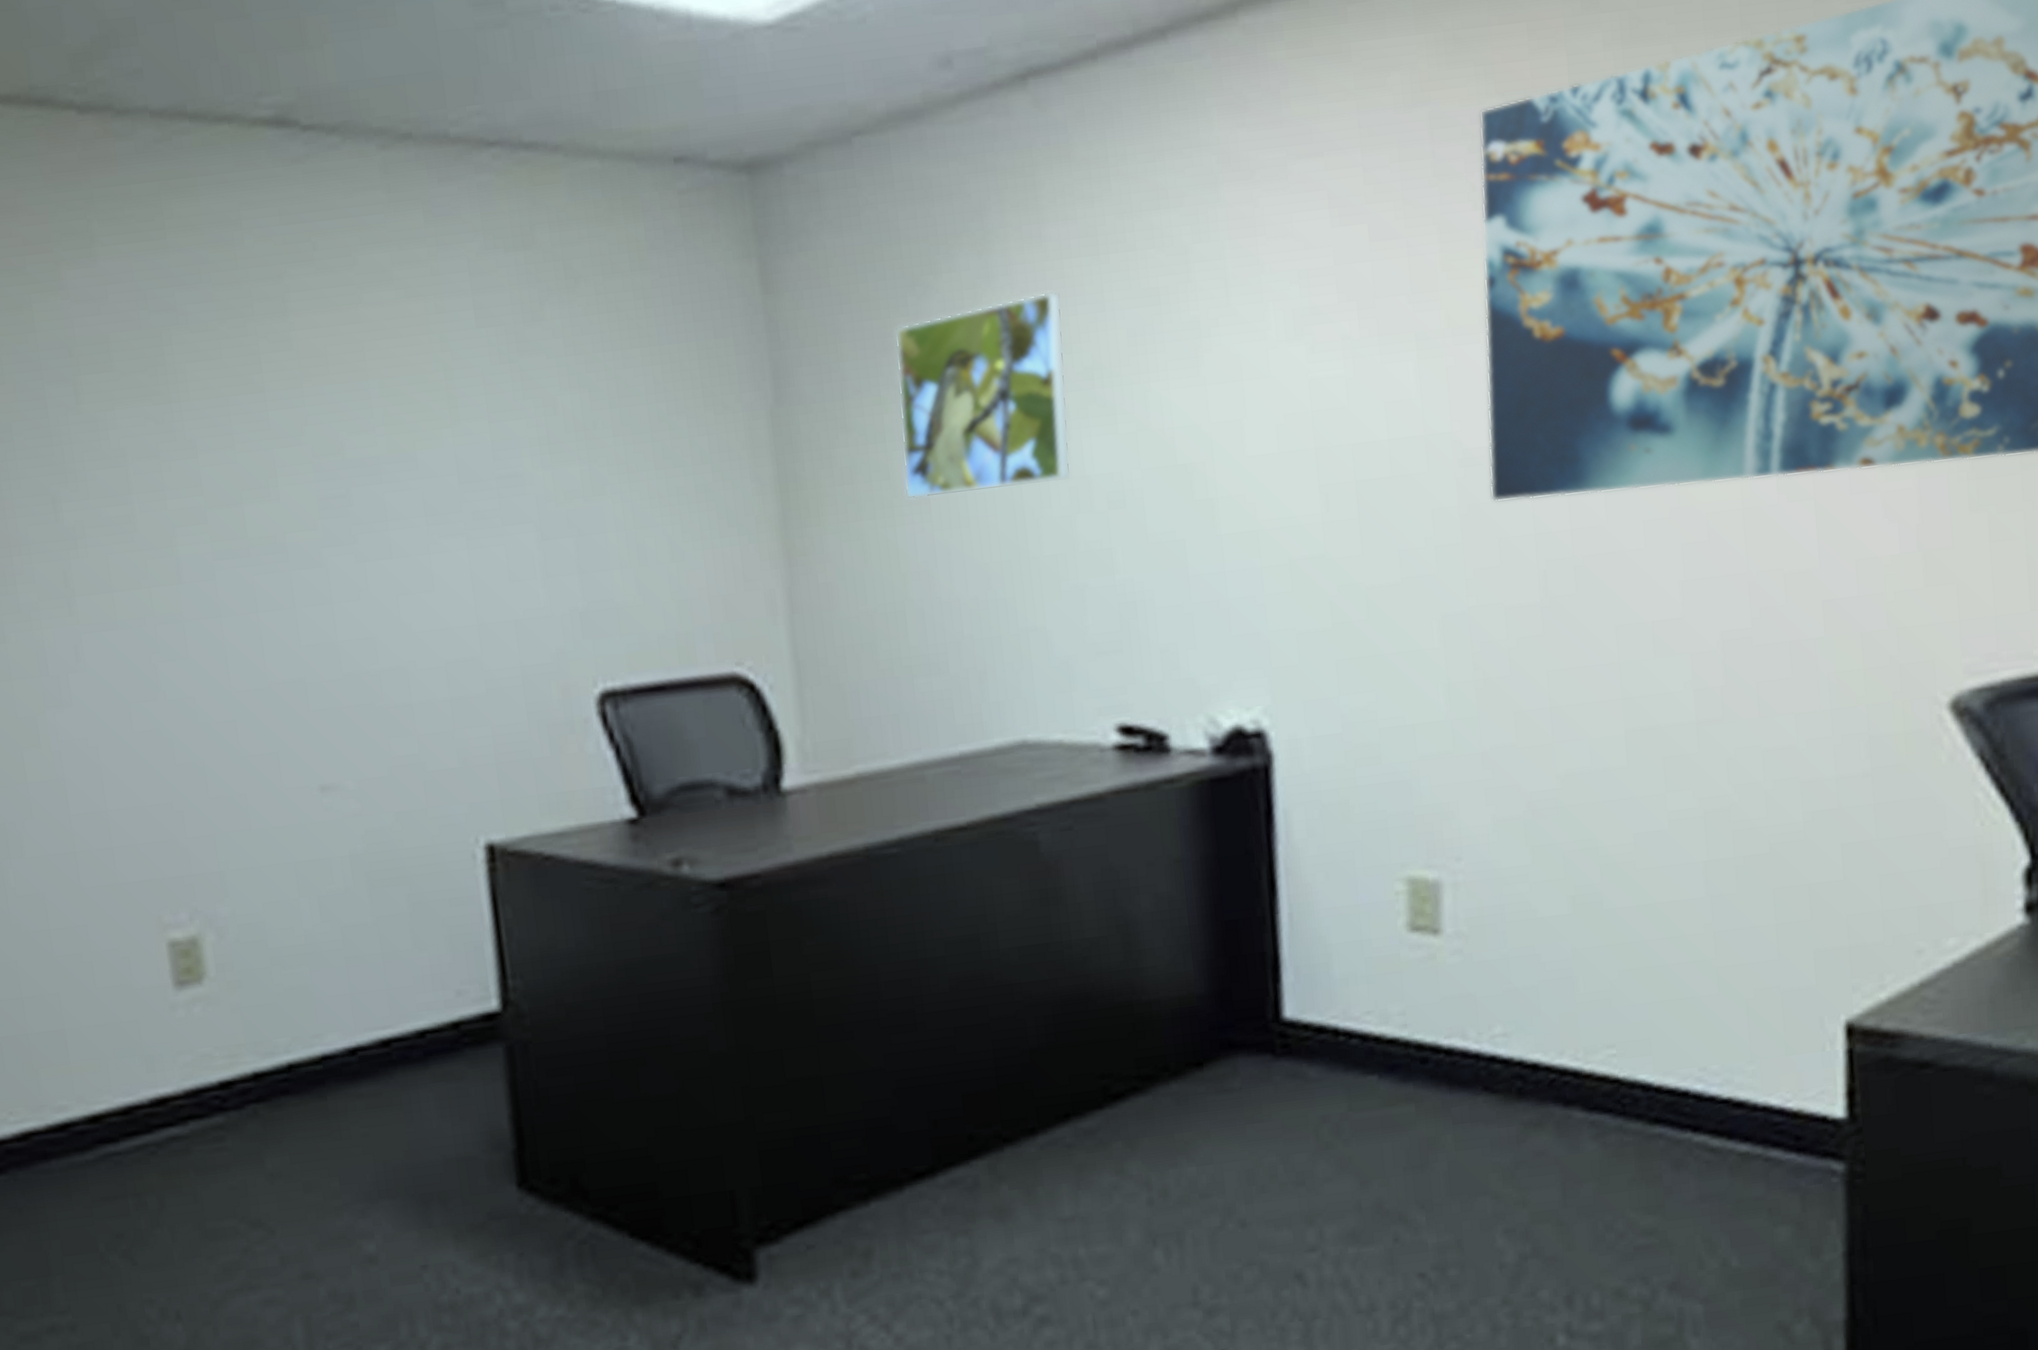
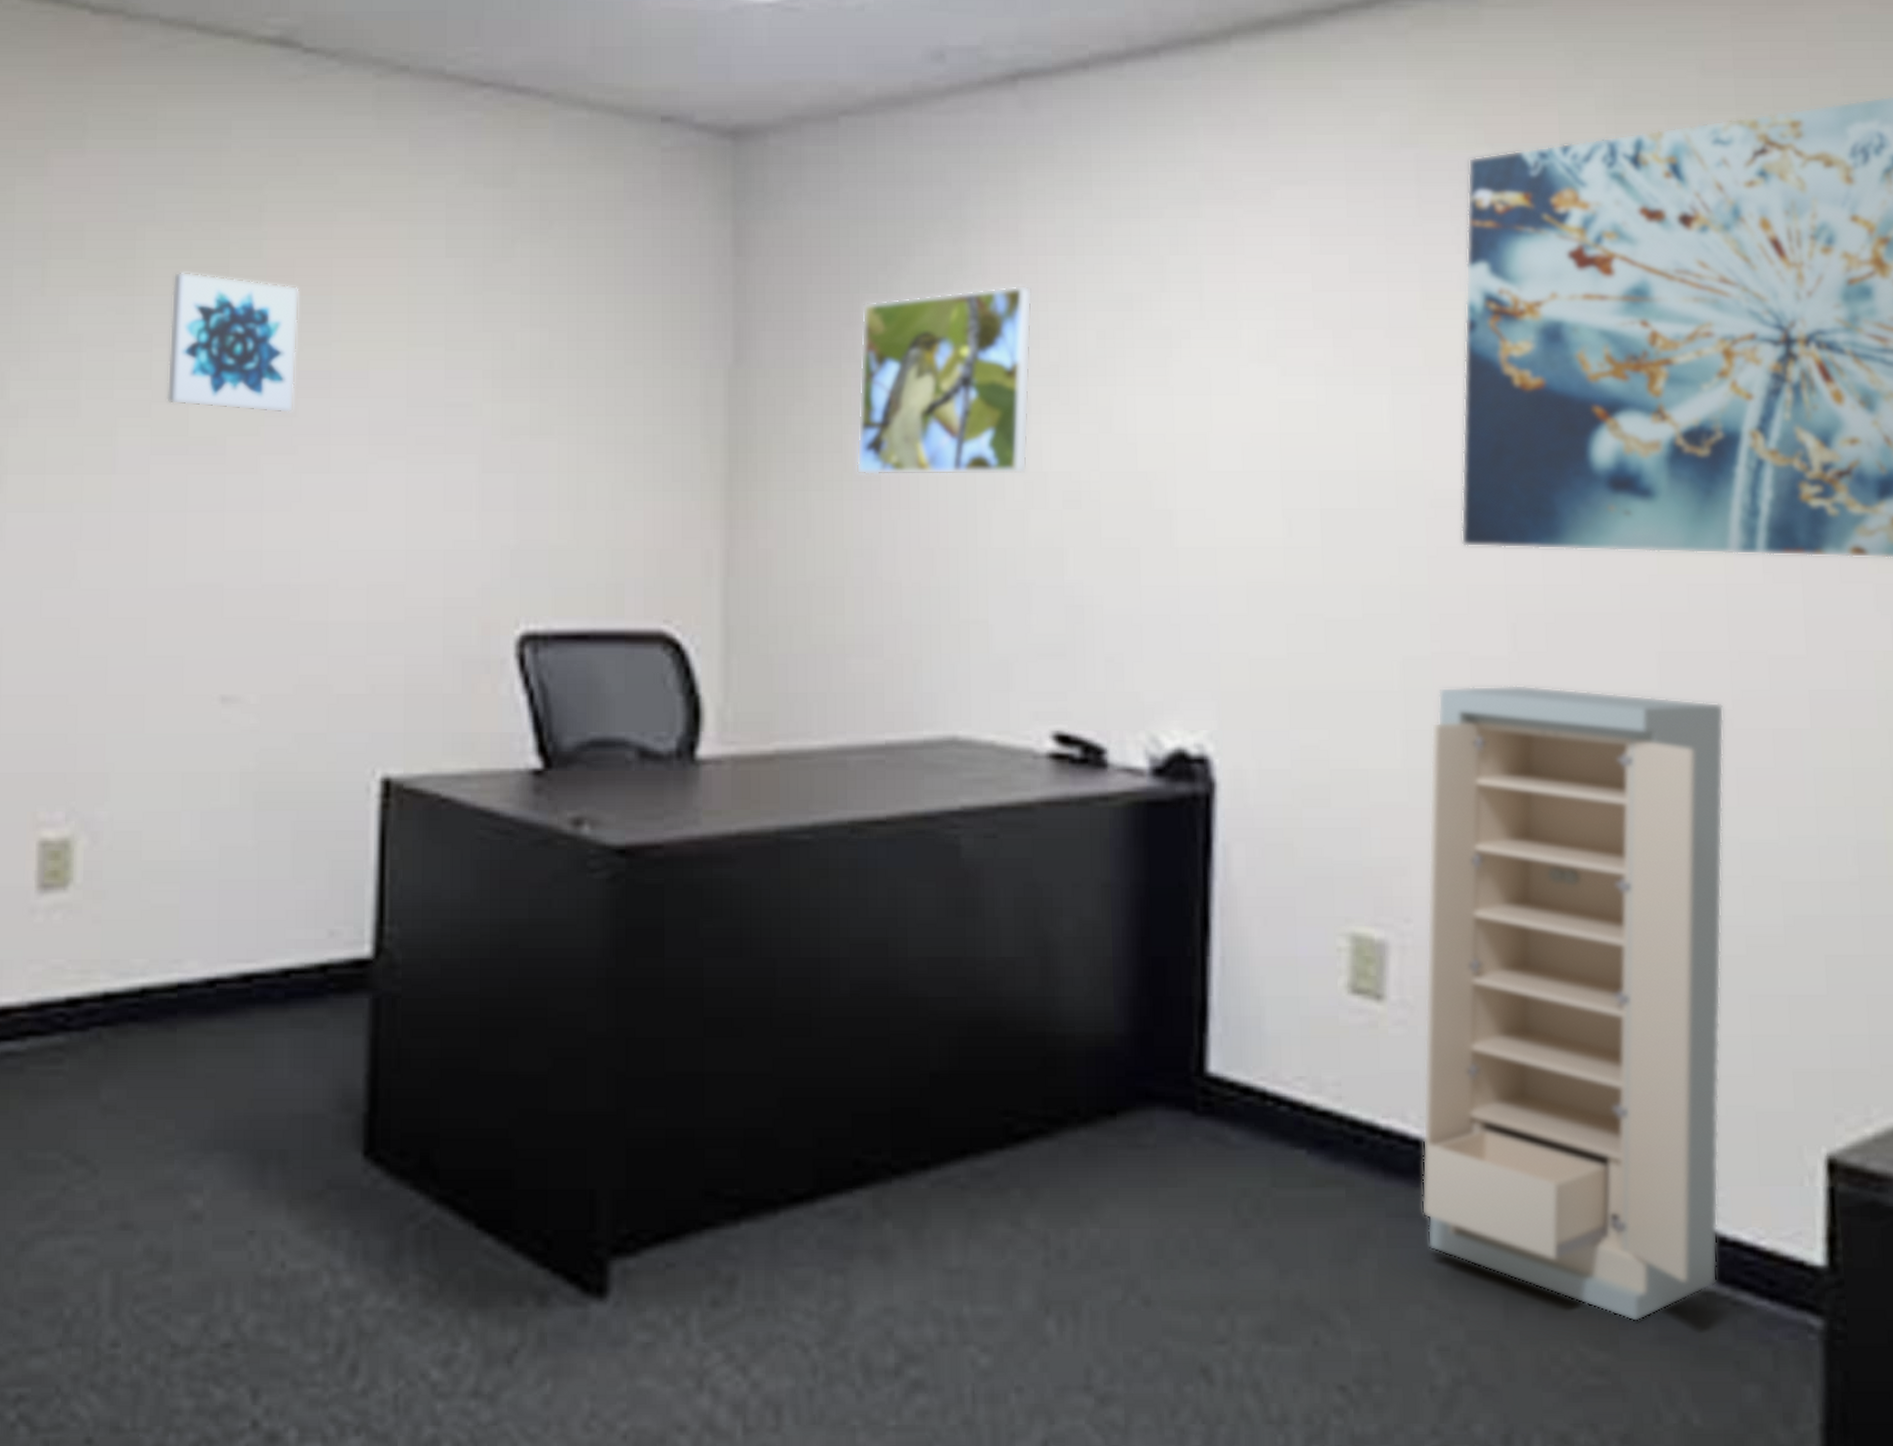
wall art: none [206,372,348,508] -> present [167,272,299,414]
storage cabinet: none [1471,622,1751,1187] -> present [1421,684,1725,1322]

